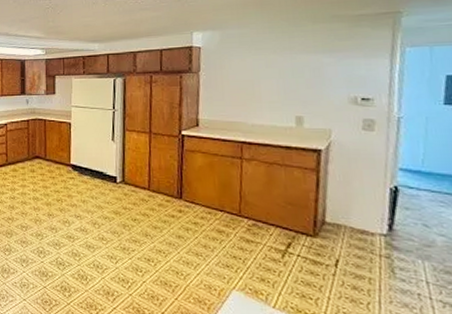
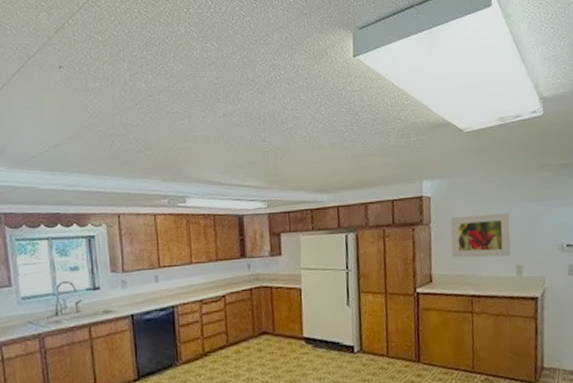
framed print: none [221,64,291,107] -> present [450,213,511,258]

